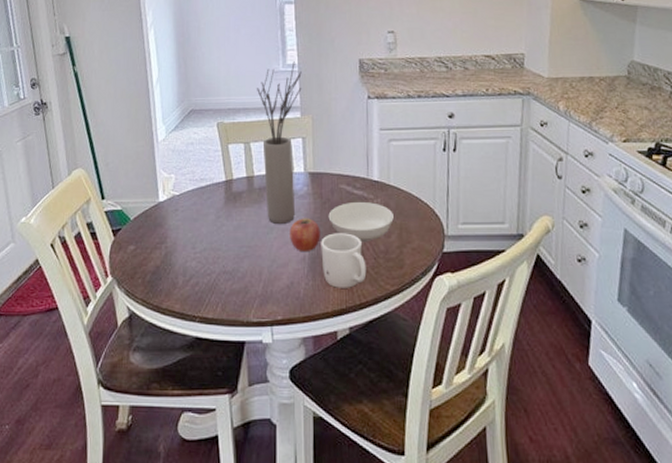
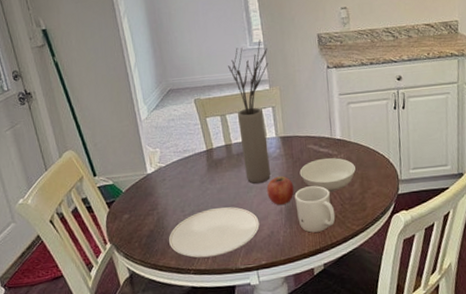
plate: none [176,247,278,305] -> present [169,207,260,258]

